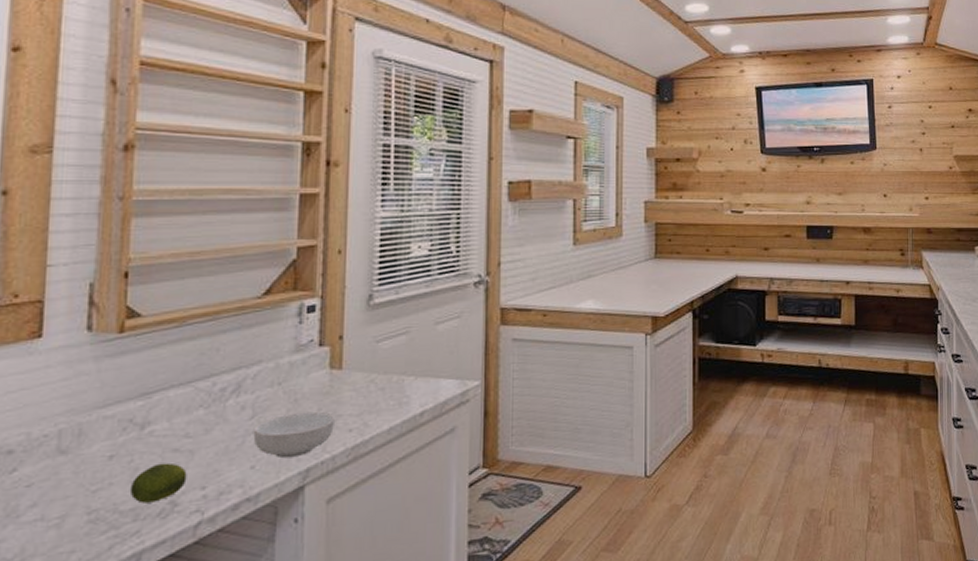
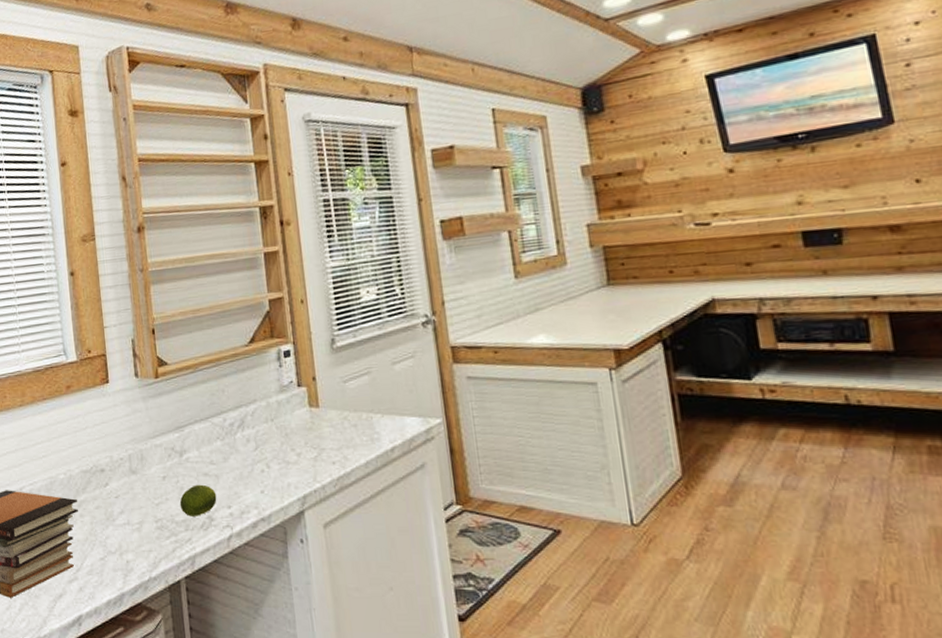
cereal bowl: present [253,411,334,459] -> none [258,445,320,486]

